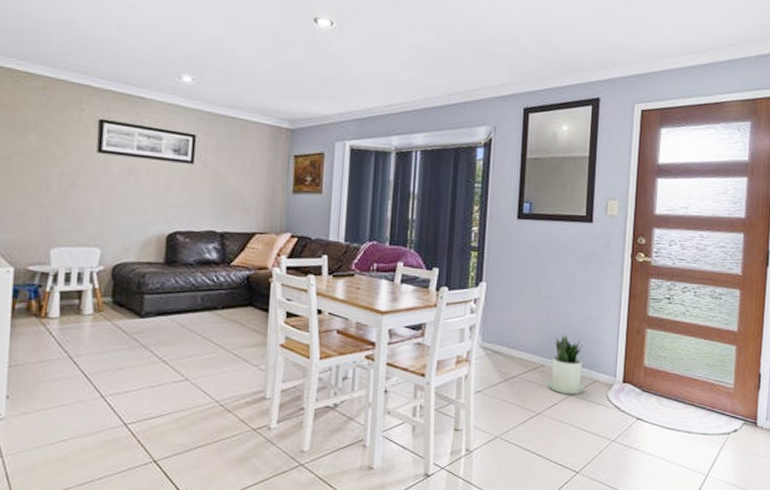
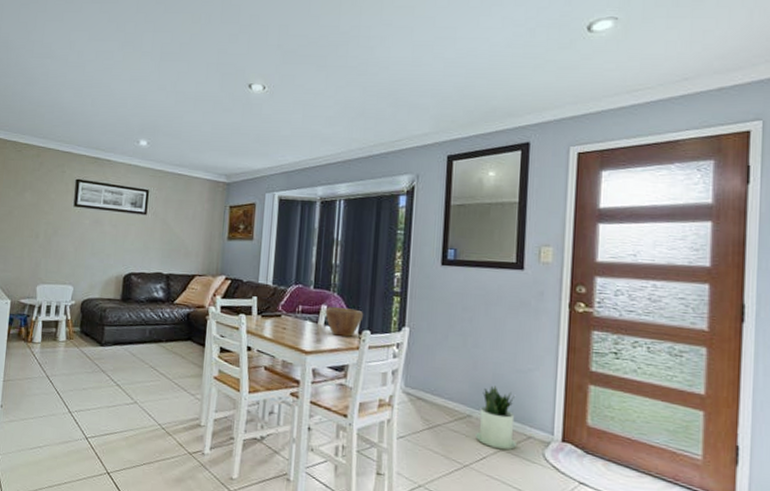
bowl: none [401,264,442,294] -> present [325,307,364,337]

